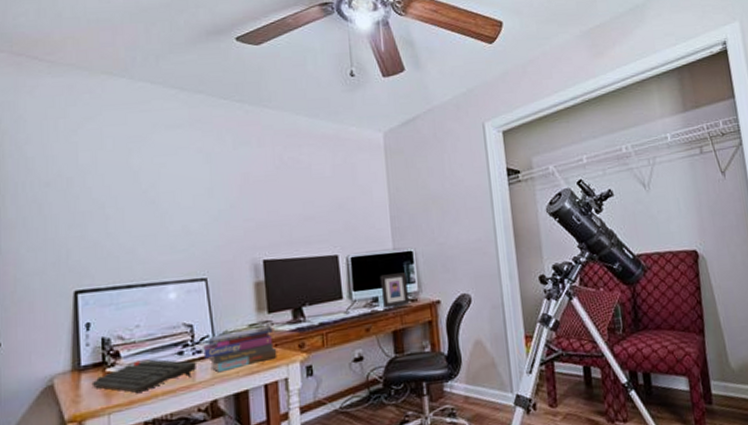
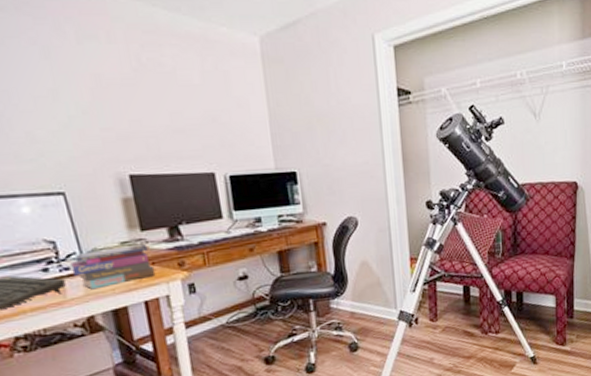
picture frame: present [380,272,410,307] -> none [262,193,295,228]

